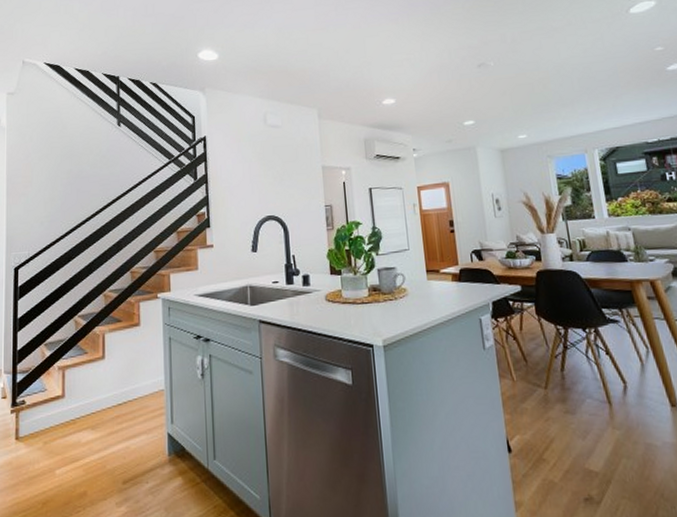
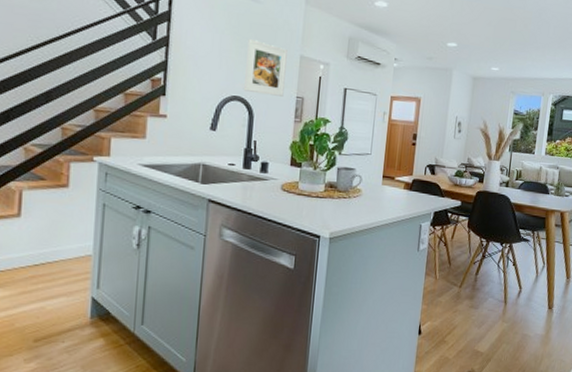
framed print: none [273,160,313,210] -> present [243,38,288,97]

